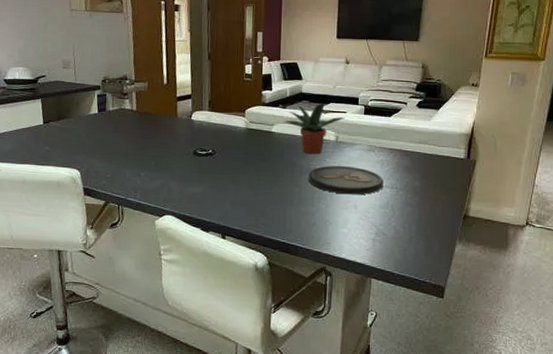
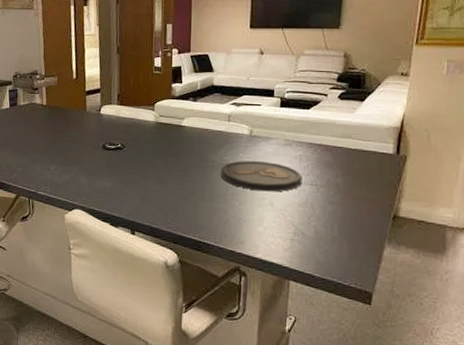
potted plant: present [283,103,345,154] -> none [194,95,260,149]

